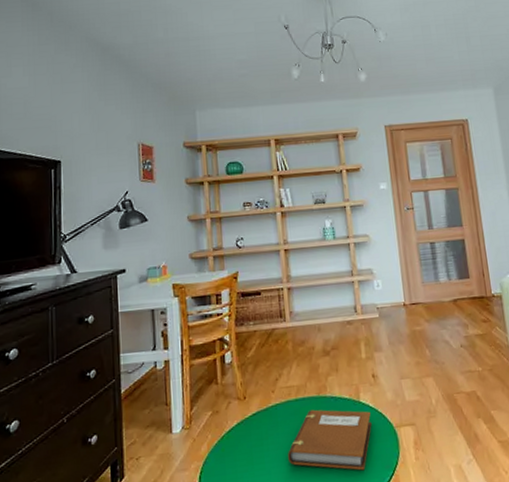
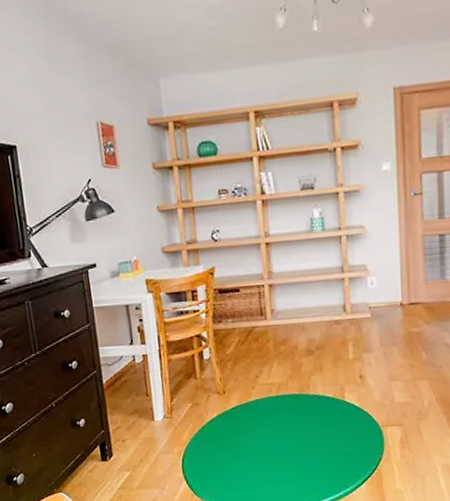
notebook: present [288,409,372,471] -> none [268,406,356,464]

